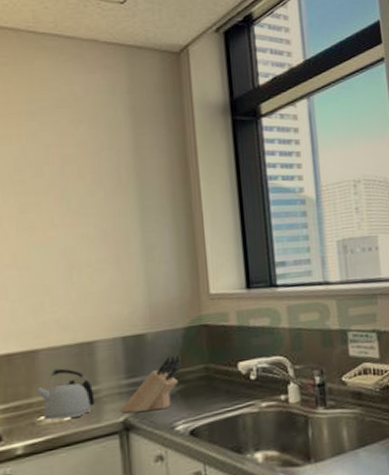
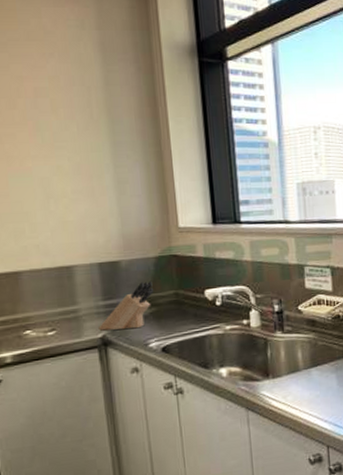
kettle: present [34,368,95,420] -> none [19,289,76,334]

